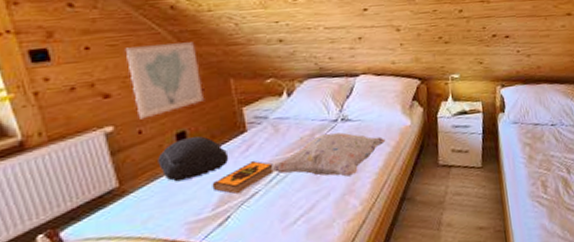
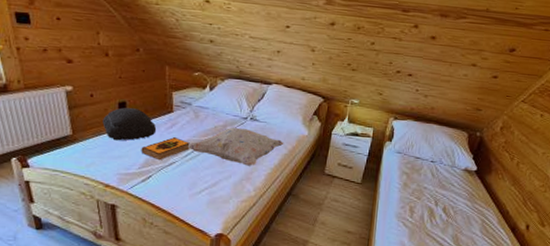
wall art: present [125,42,204,119] -> none [87,24,144,86]

